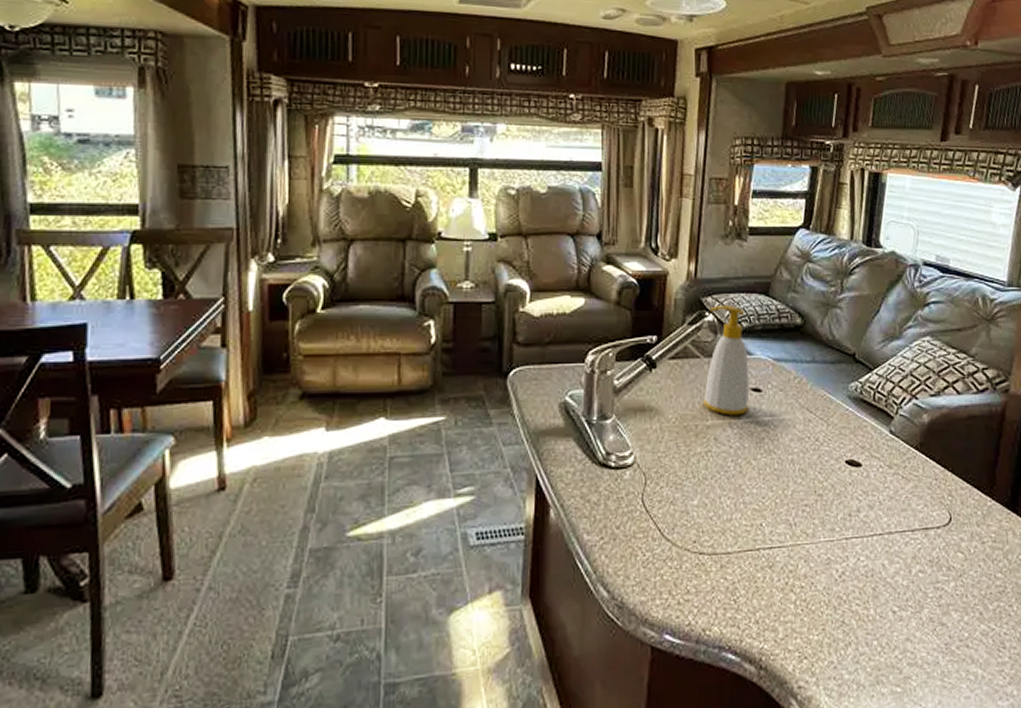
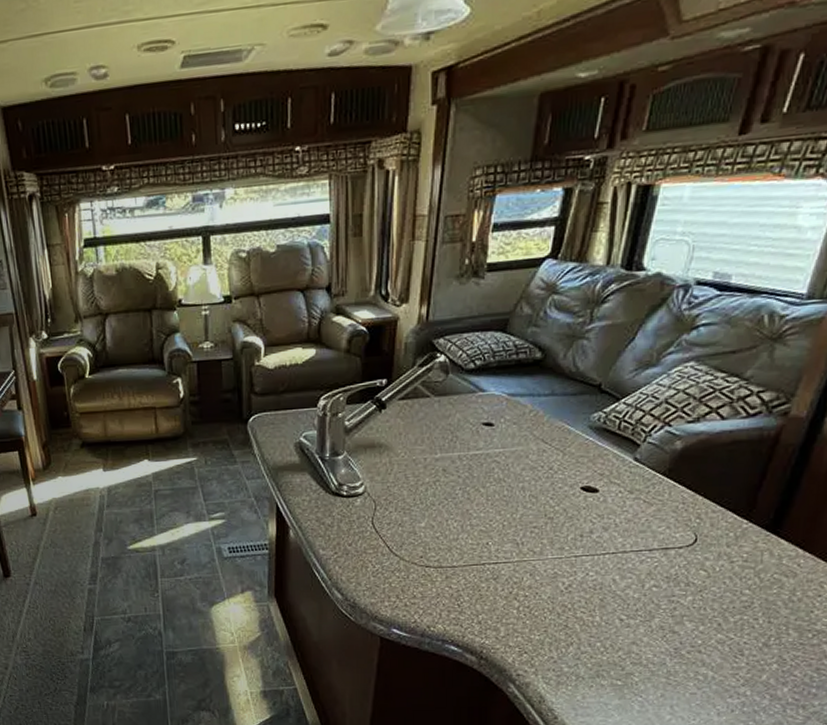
soap bottle: present [703,306,750,415] -> none [433,345,481,449]

